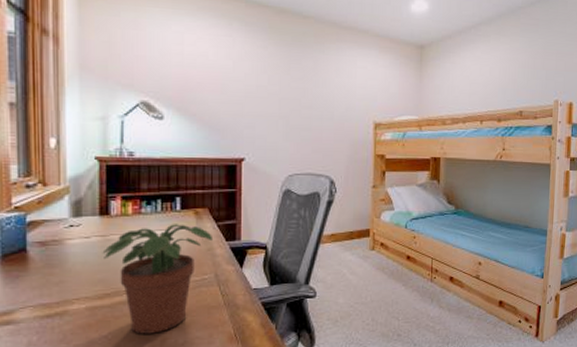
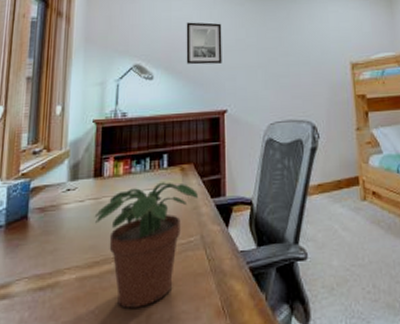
wall art: none [201,60,241,110] -> present [186,22,222,65]

